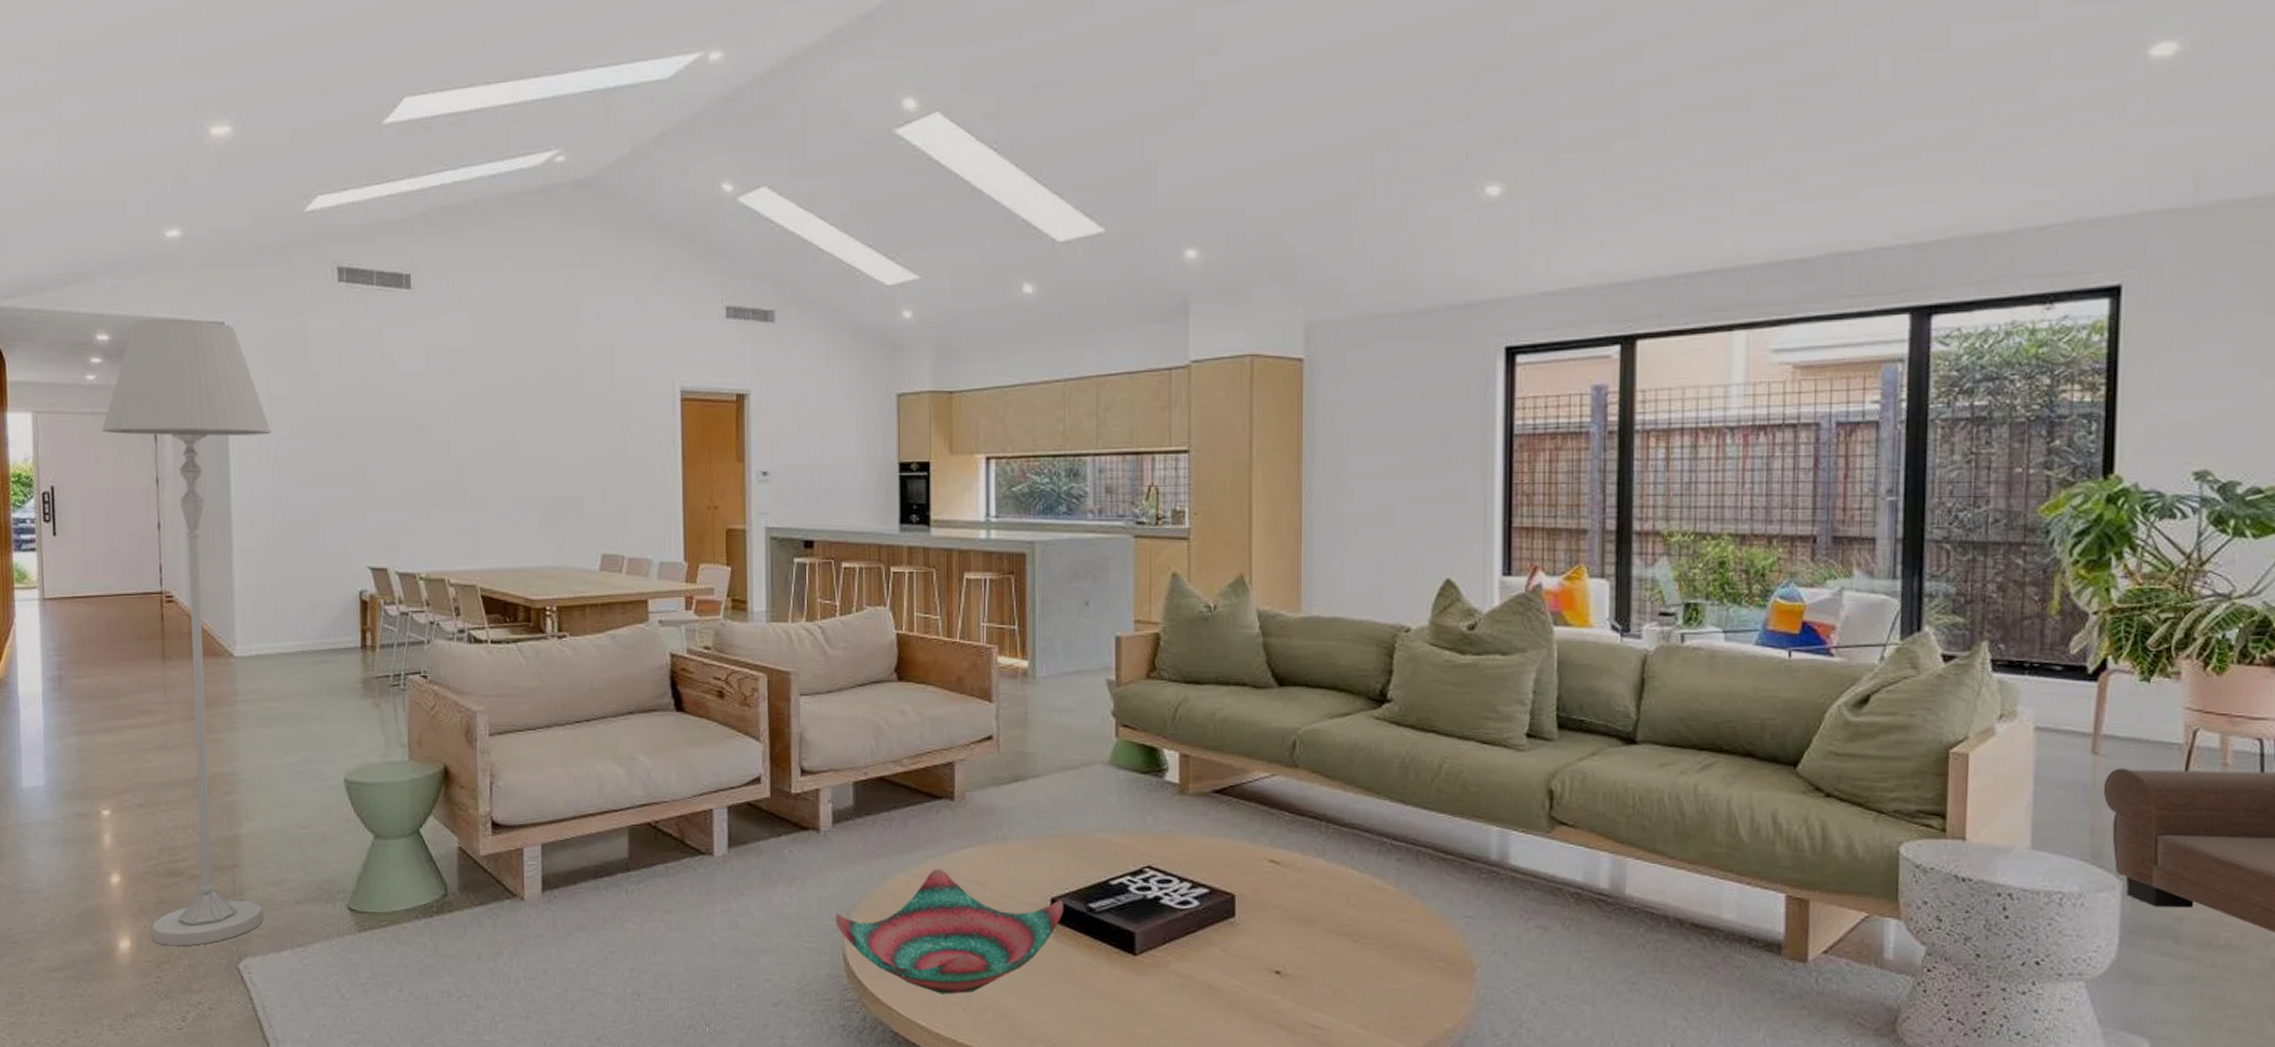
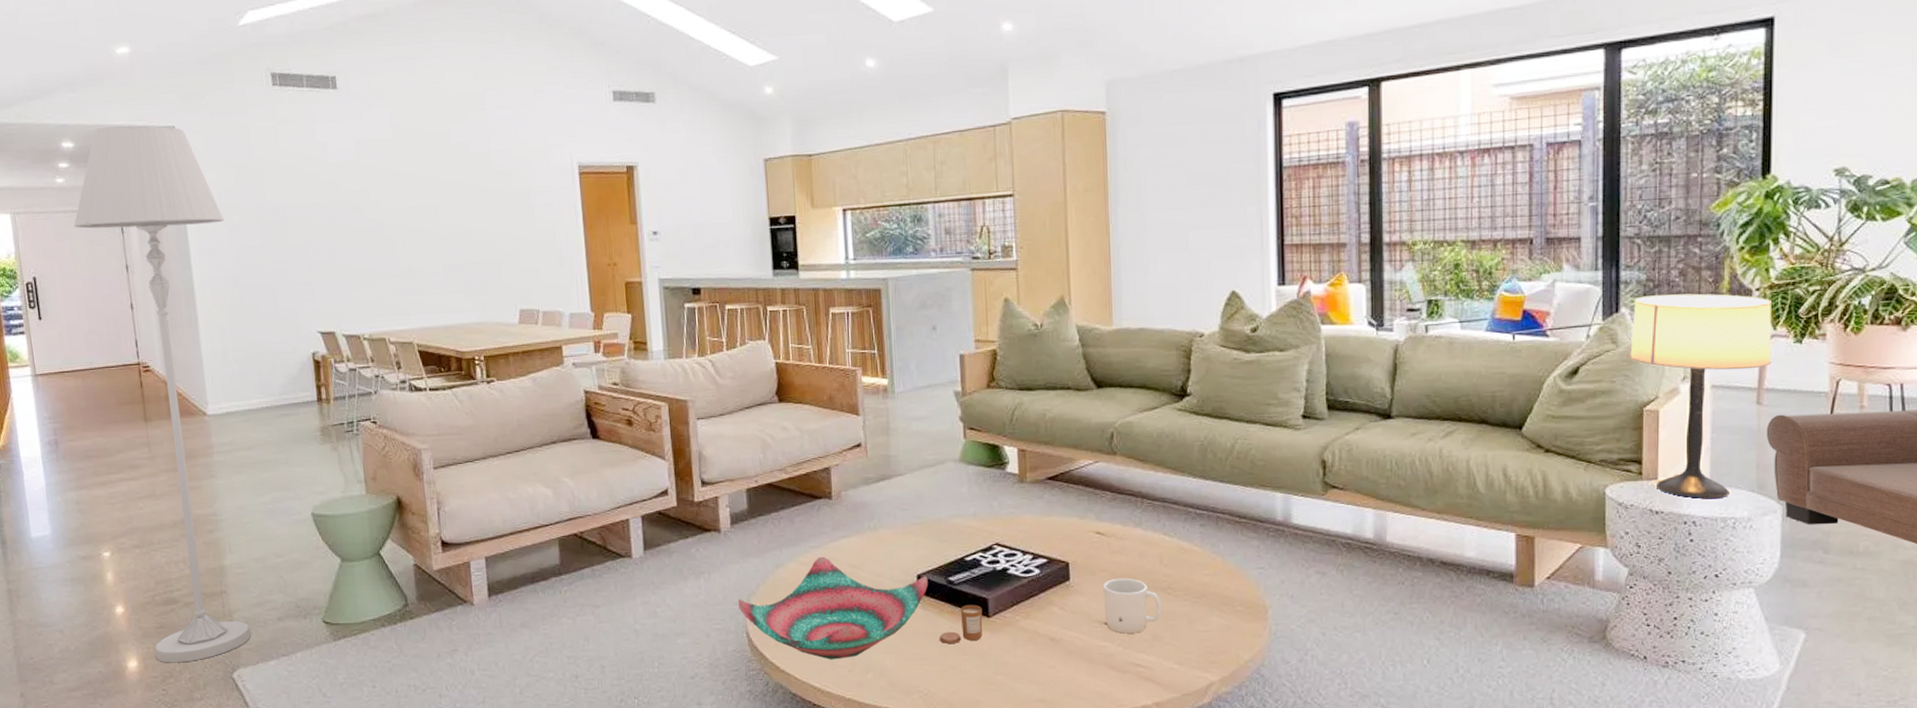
candle: none [1073,938,1127,984] -> present [939,604,983,644]
mug: none [1274,917,1346,987] -> present [1102,577,1162,634]
table lamp: none [1934,613,2114,868] -> present [1630,293,1773,499]

